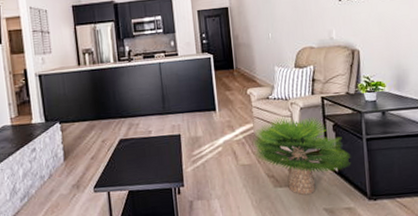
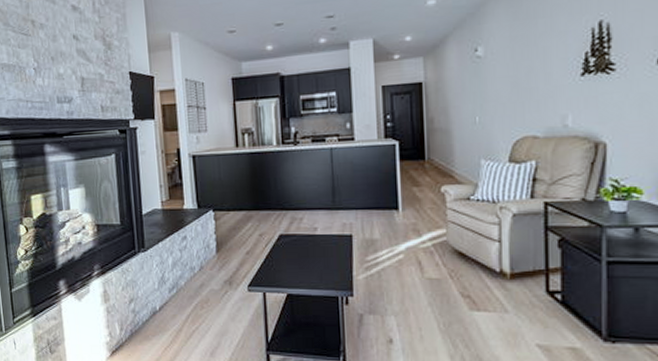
potted plant: present [252,116,351,195] -> none [443,222,582,324]

